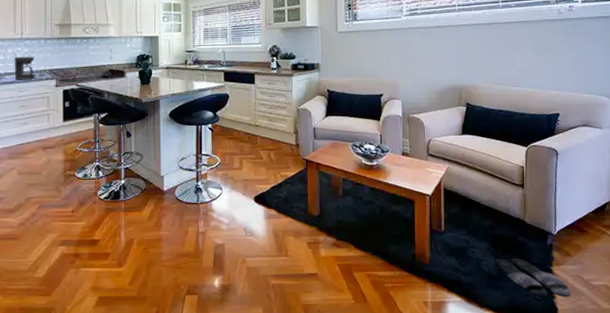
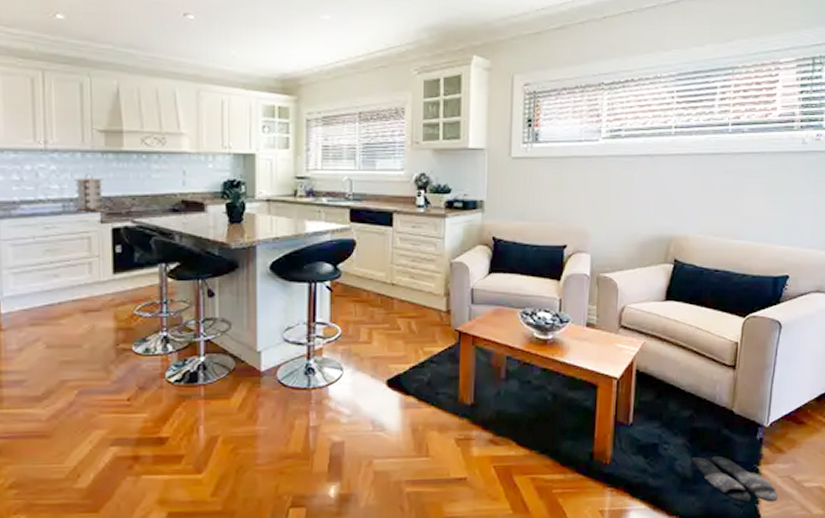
coffee maker: present [14,56,35,80] -> none [35,176,68,212]
spice rack: none [39,53,59,79] -> present [74,174,105,211]

